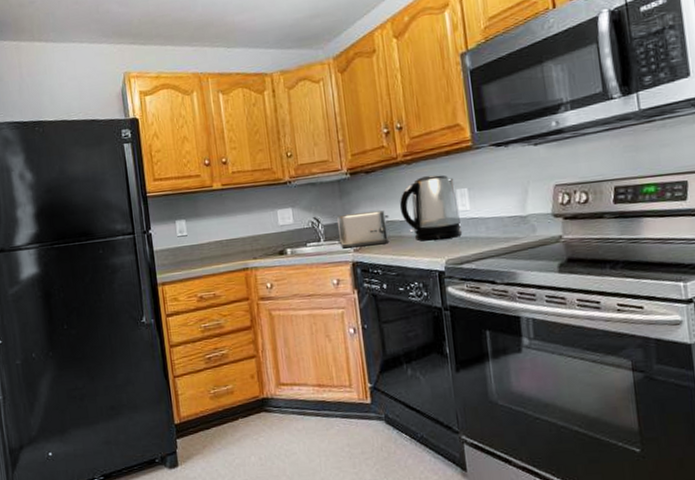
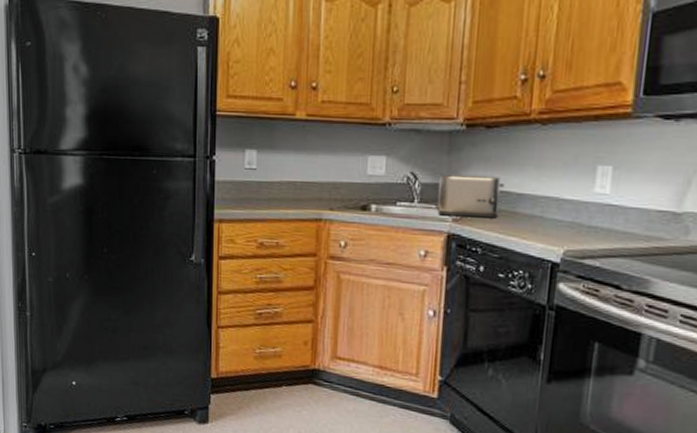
kettle: present [399,174,462,241] -> none [520,142,598,226]

